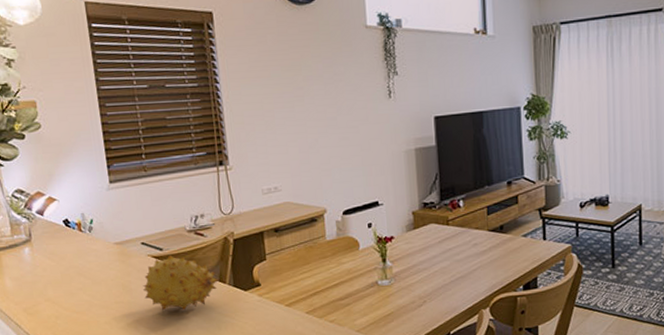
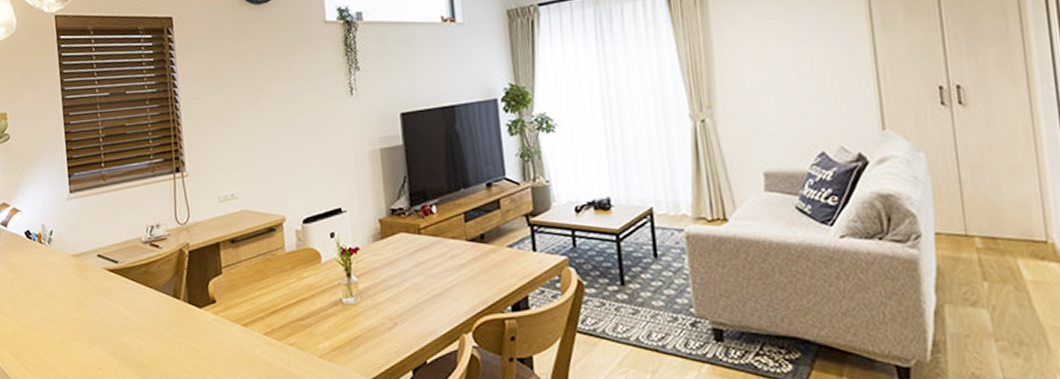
fruit: present [143,254,220,311] -> none [97,267,174,330]

